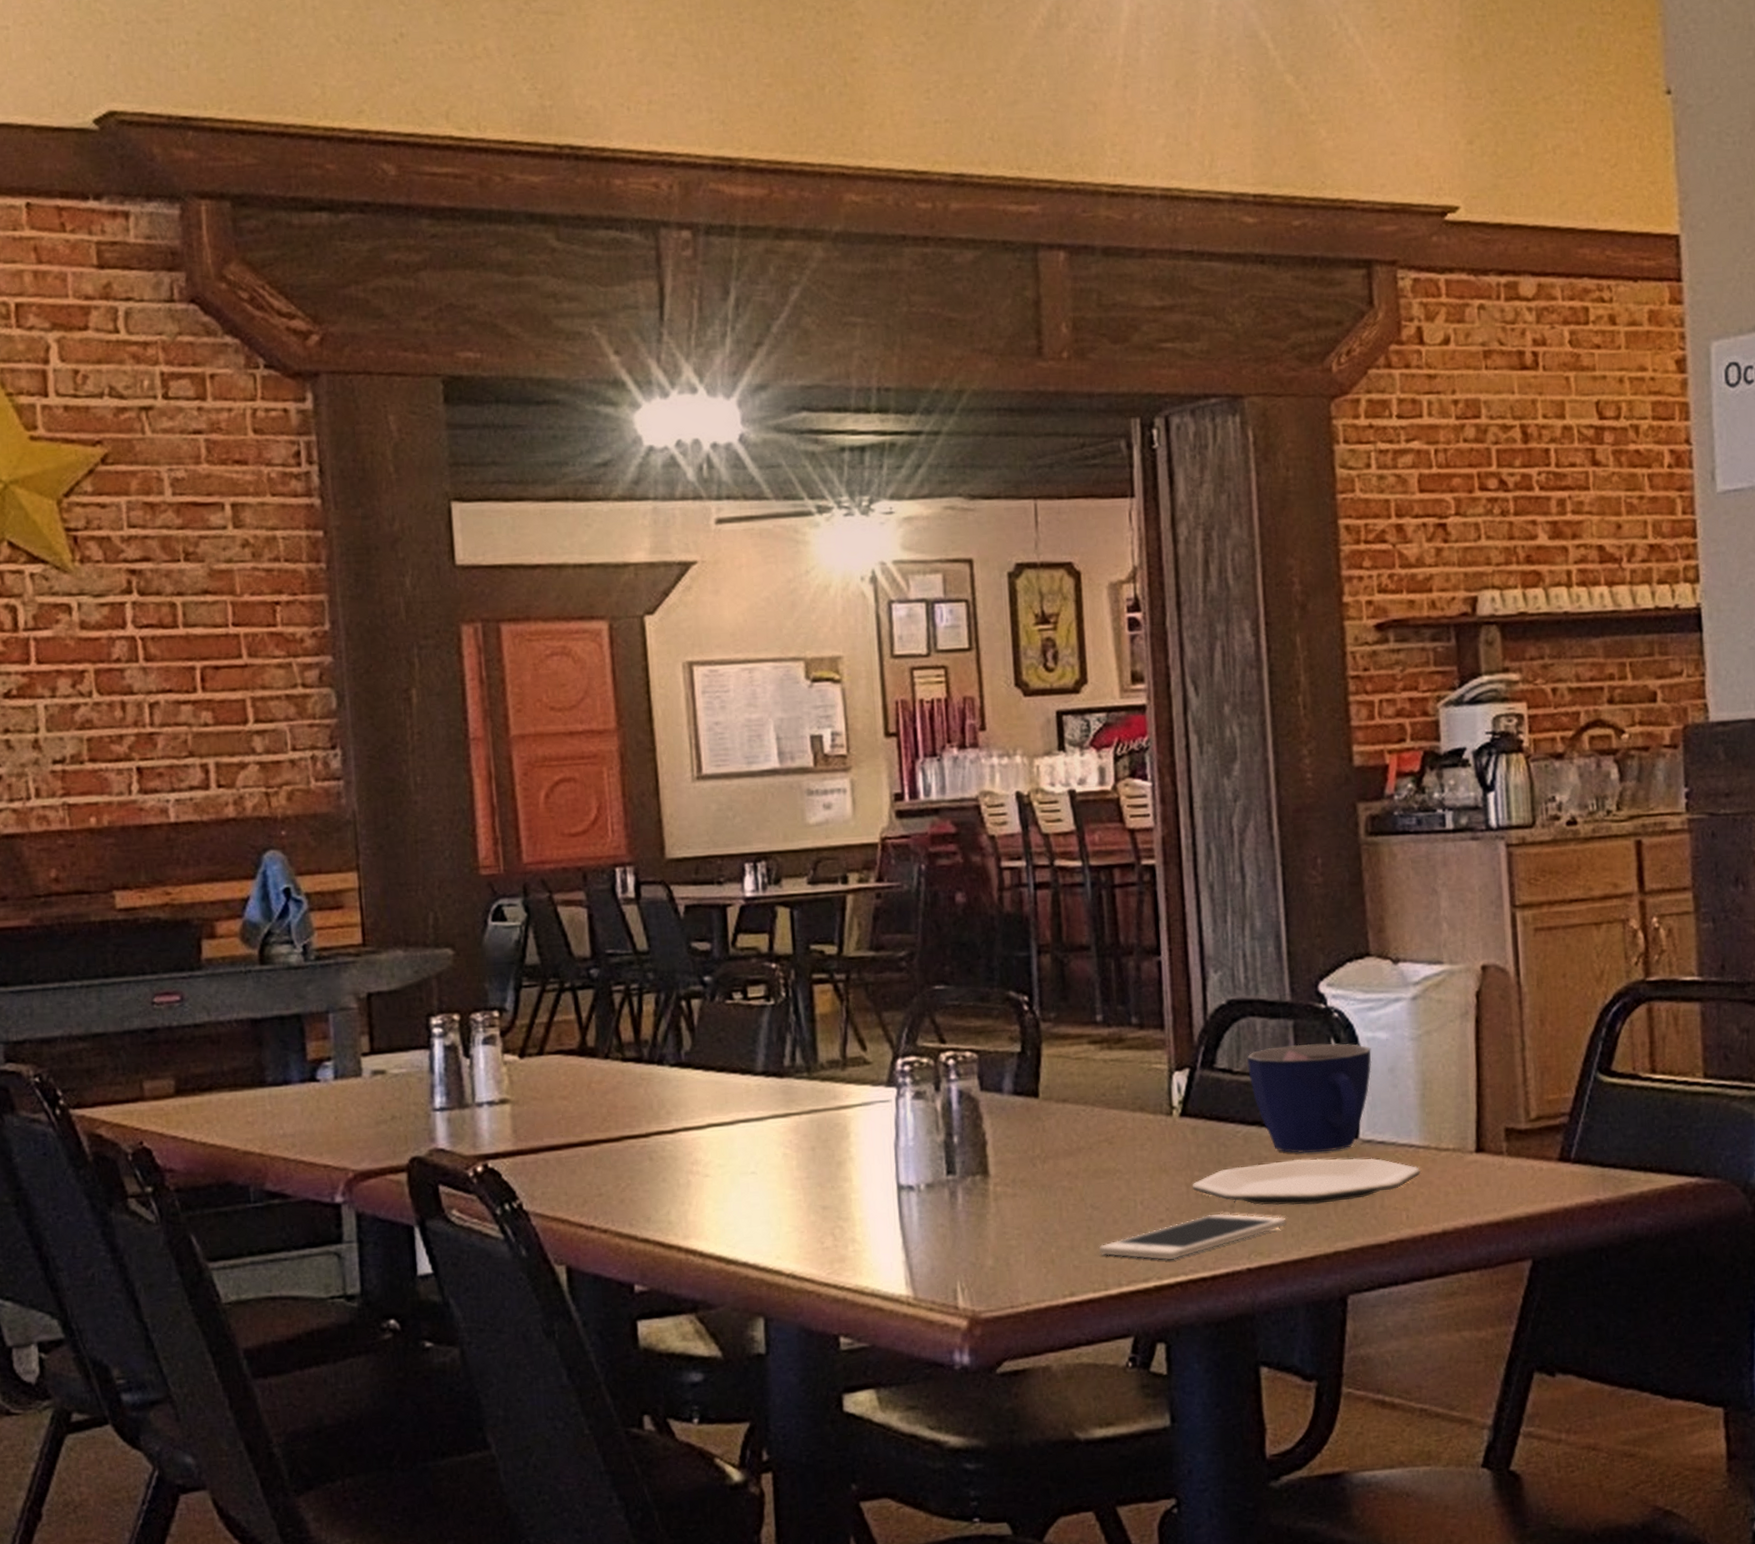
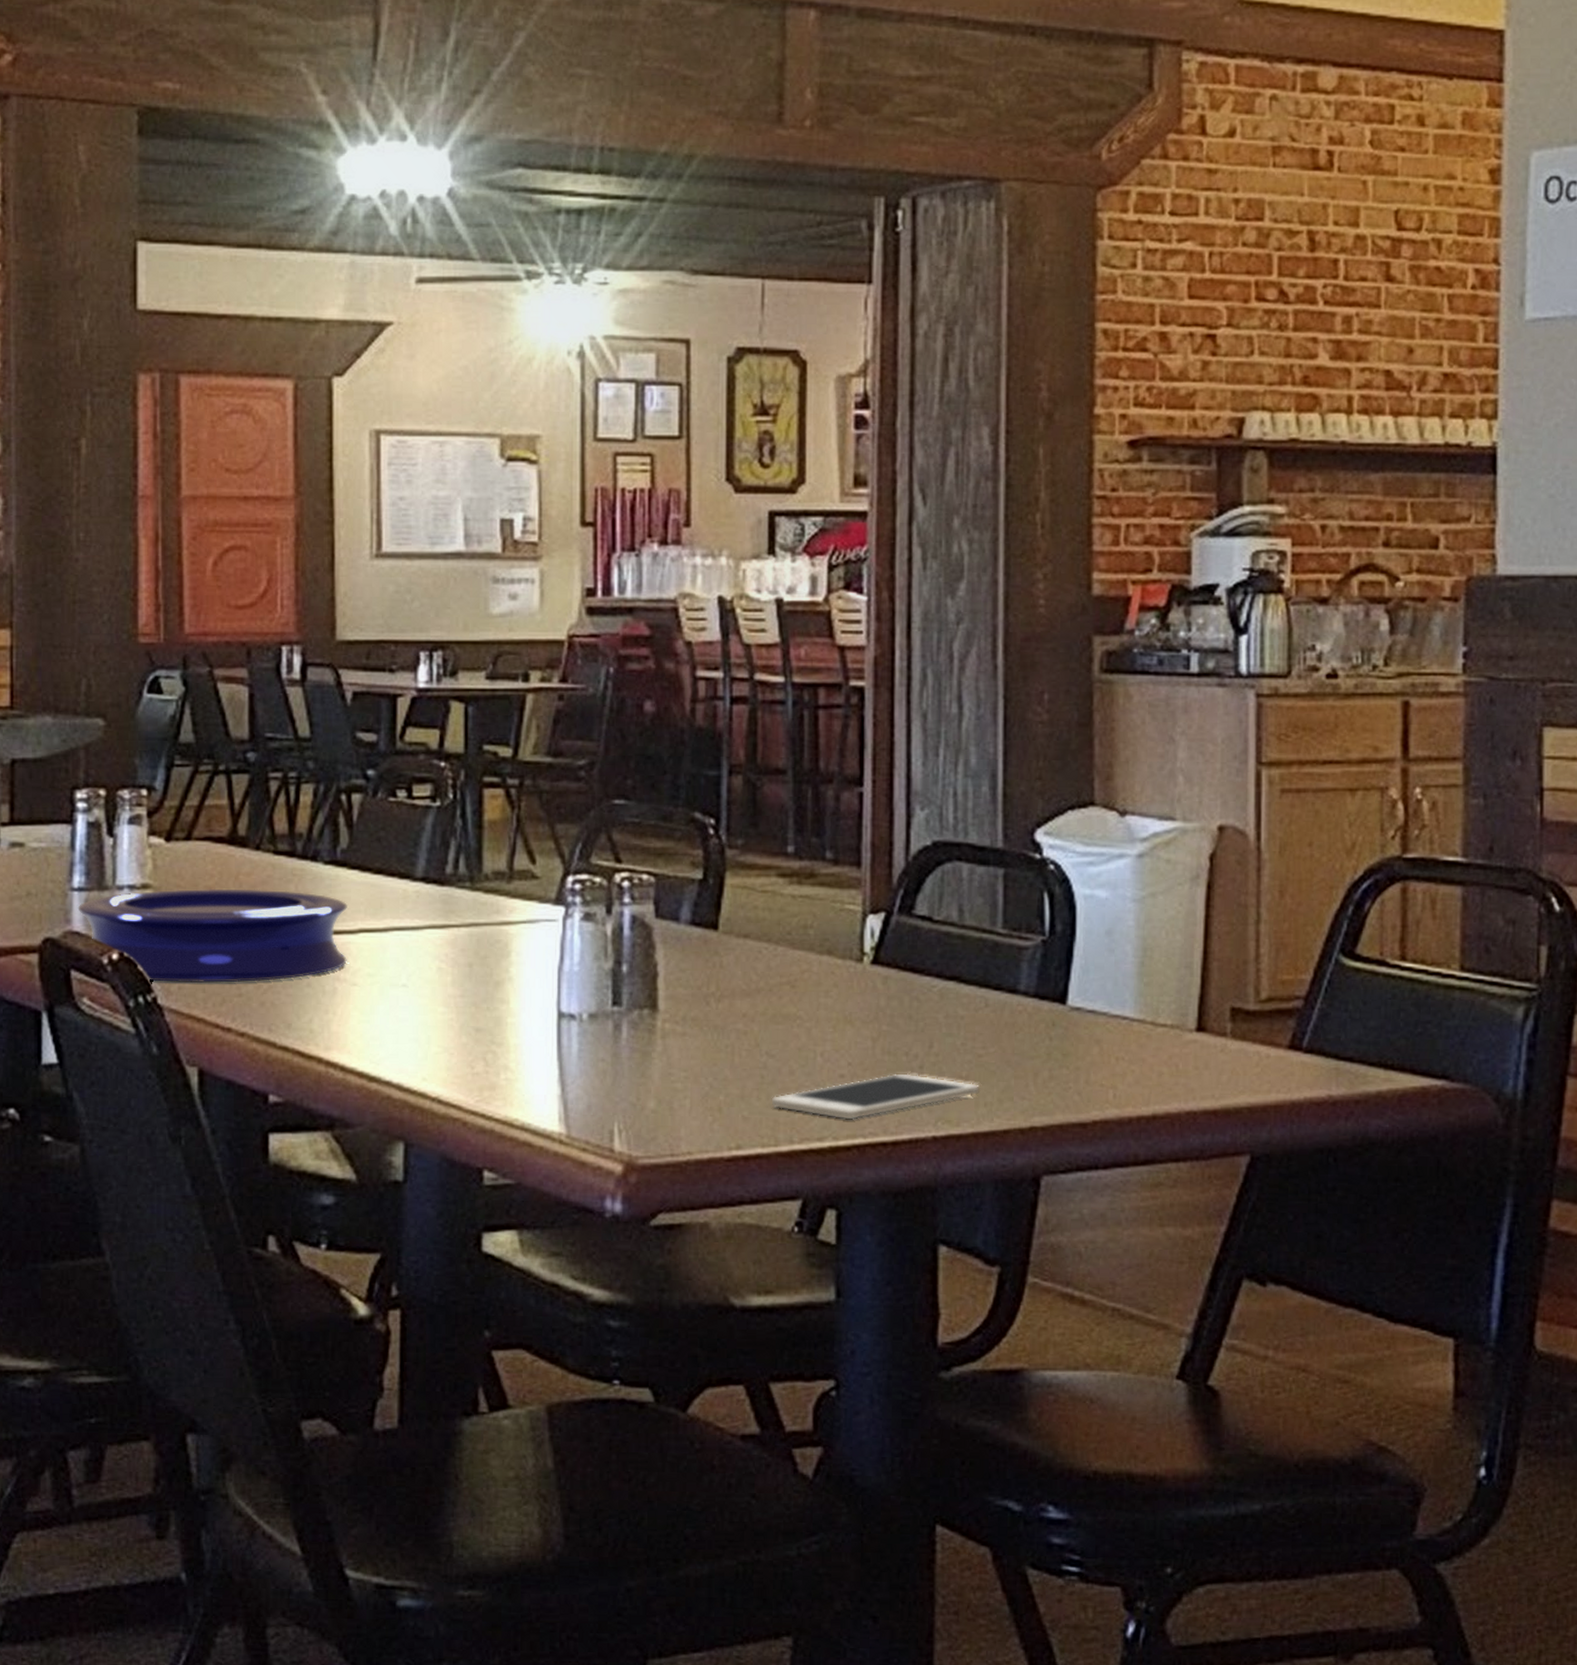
plate: none [441,1094,698,1190] -> present [77,888,347,983]
plate: present [1192,1158,1422,1206] -> none [878,1022,1134,1073]
cup: present [1246,1043,1372,1154] -> none [949,896,1088,1017]

